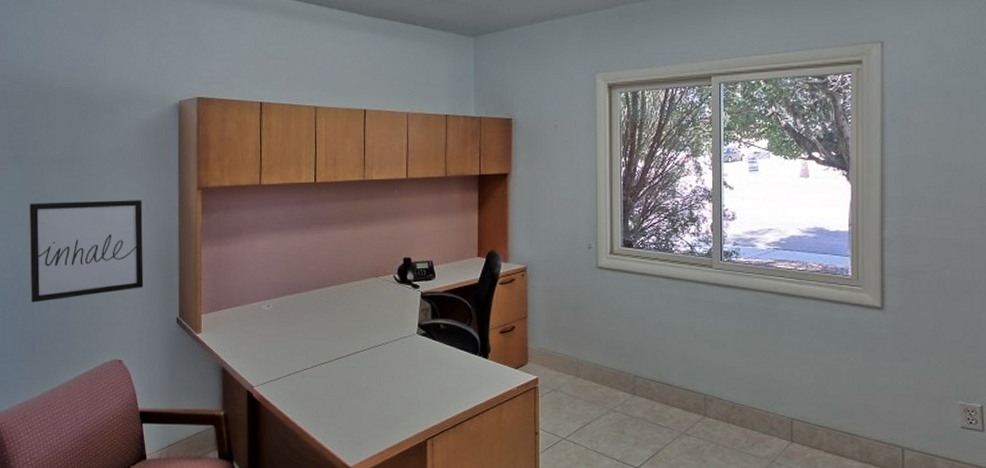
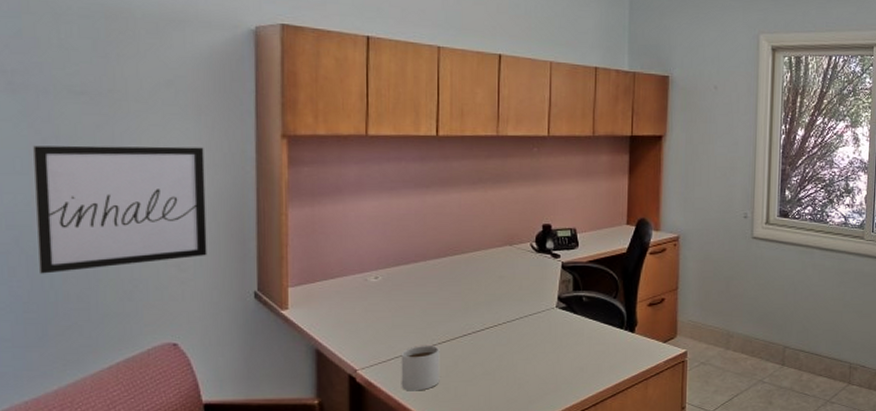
mug: none [288,366,320,407] -> present [401,346,440,391]

